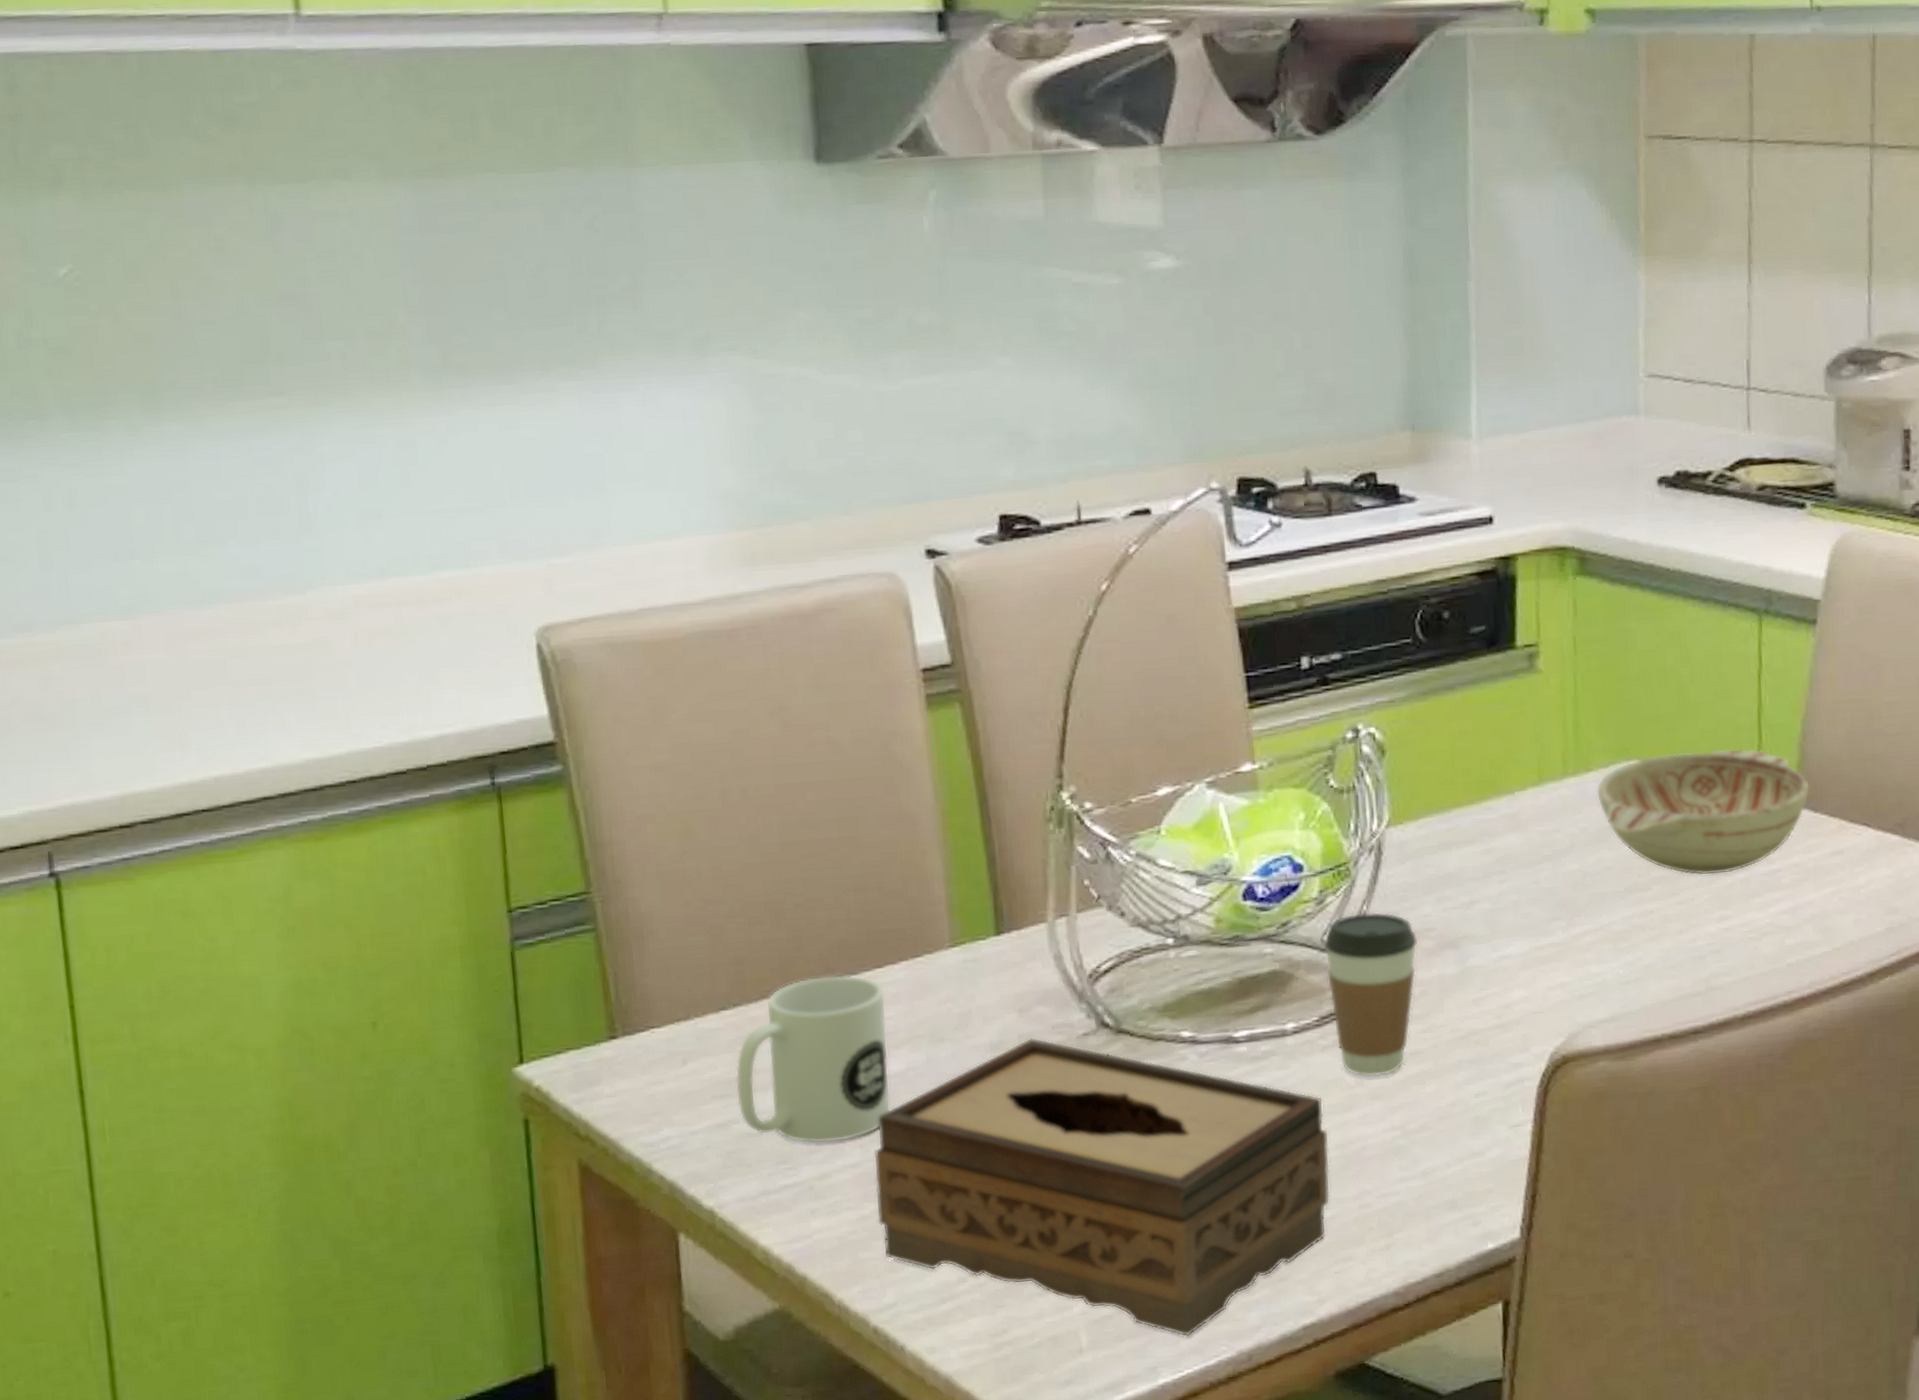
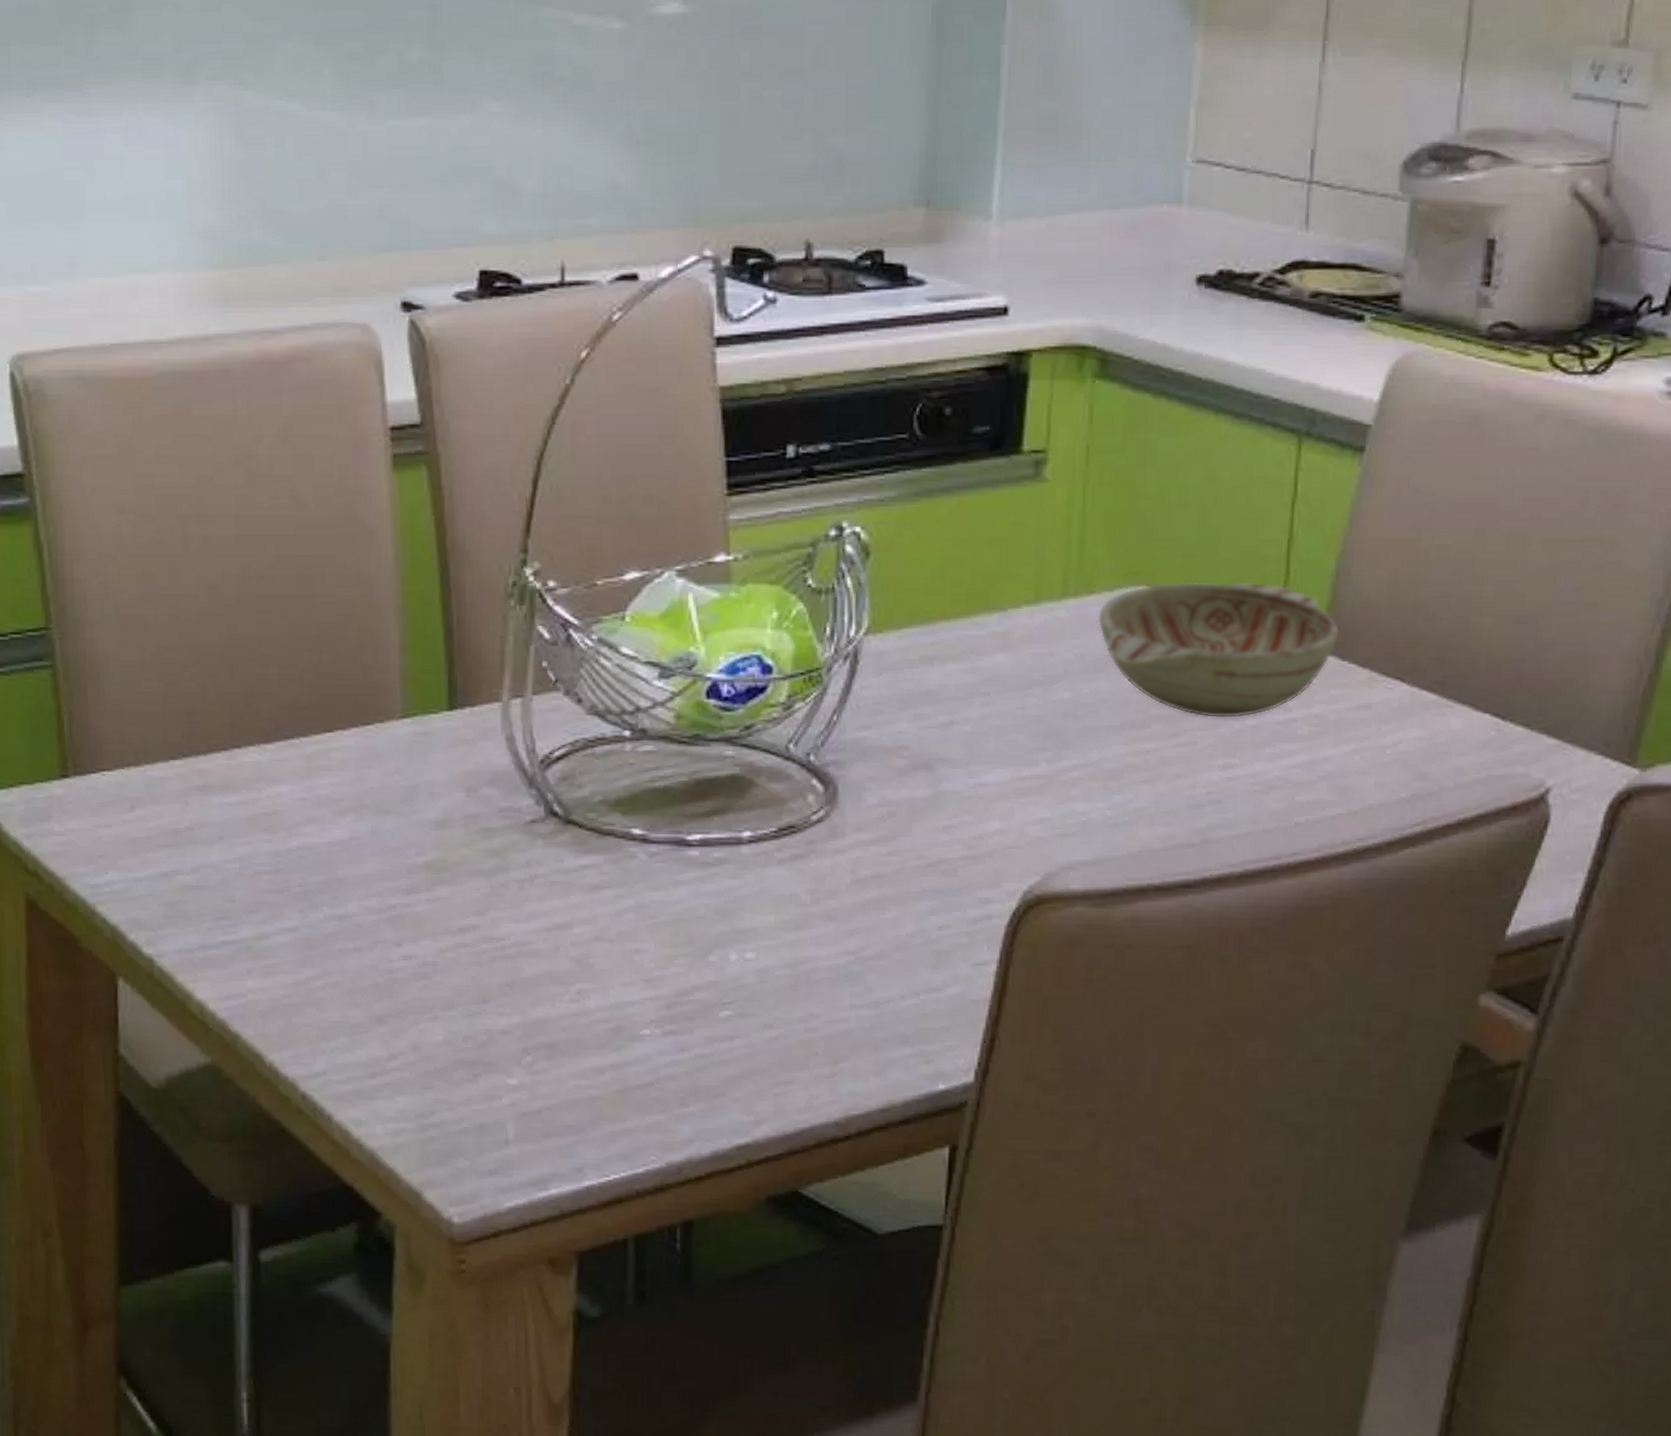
mug: present [735,974,891,1144] -> none [181,734,334,905]
tissue box: present [874,1037,1331,1337] -> none [311,818,779,1141]
coffee cup: present [1323,911,1418,1078] -> none [788,723,890,898]

